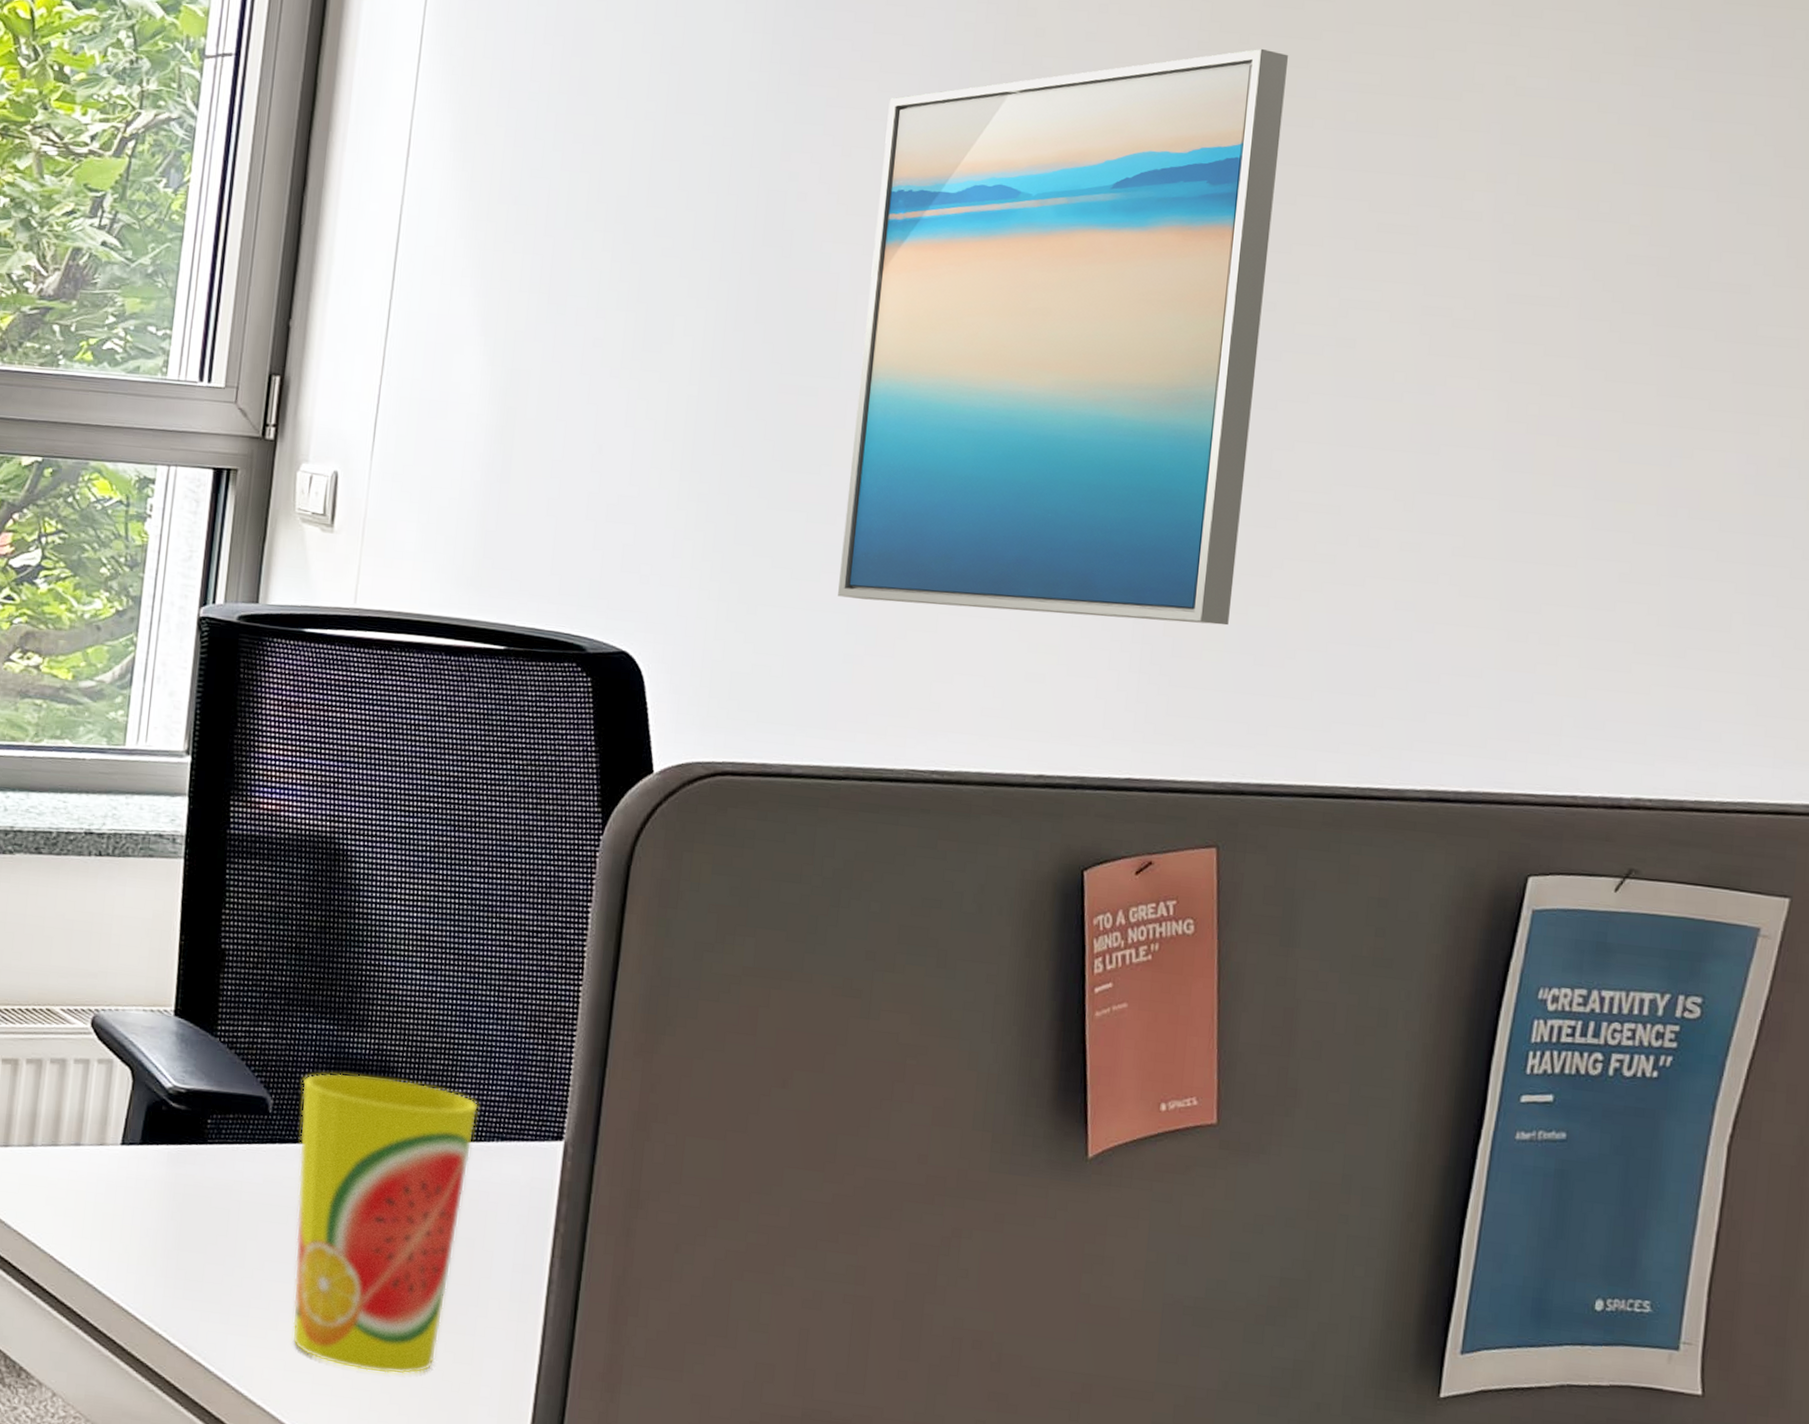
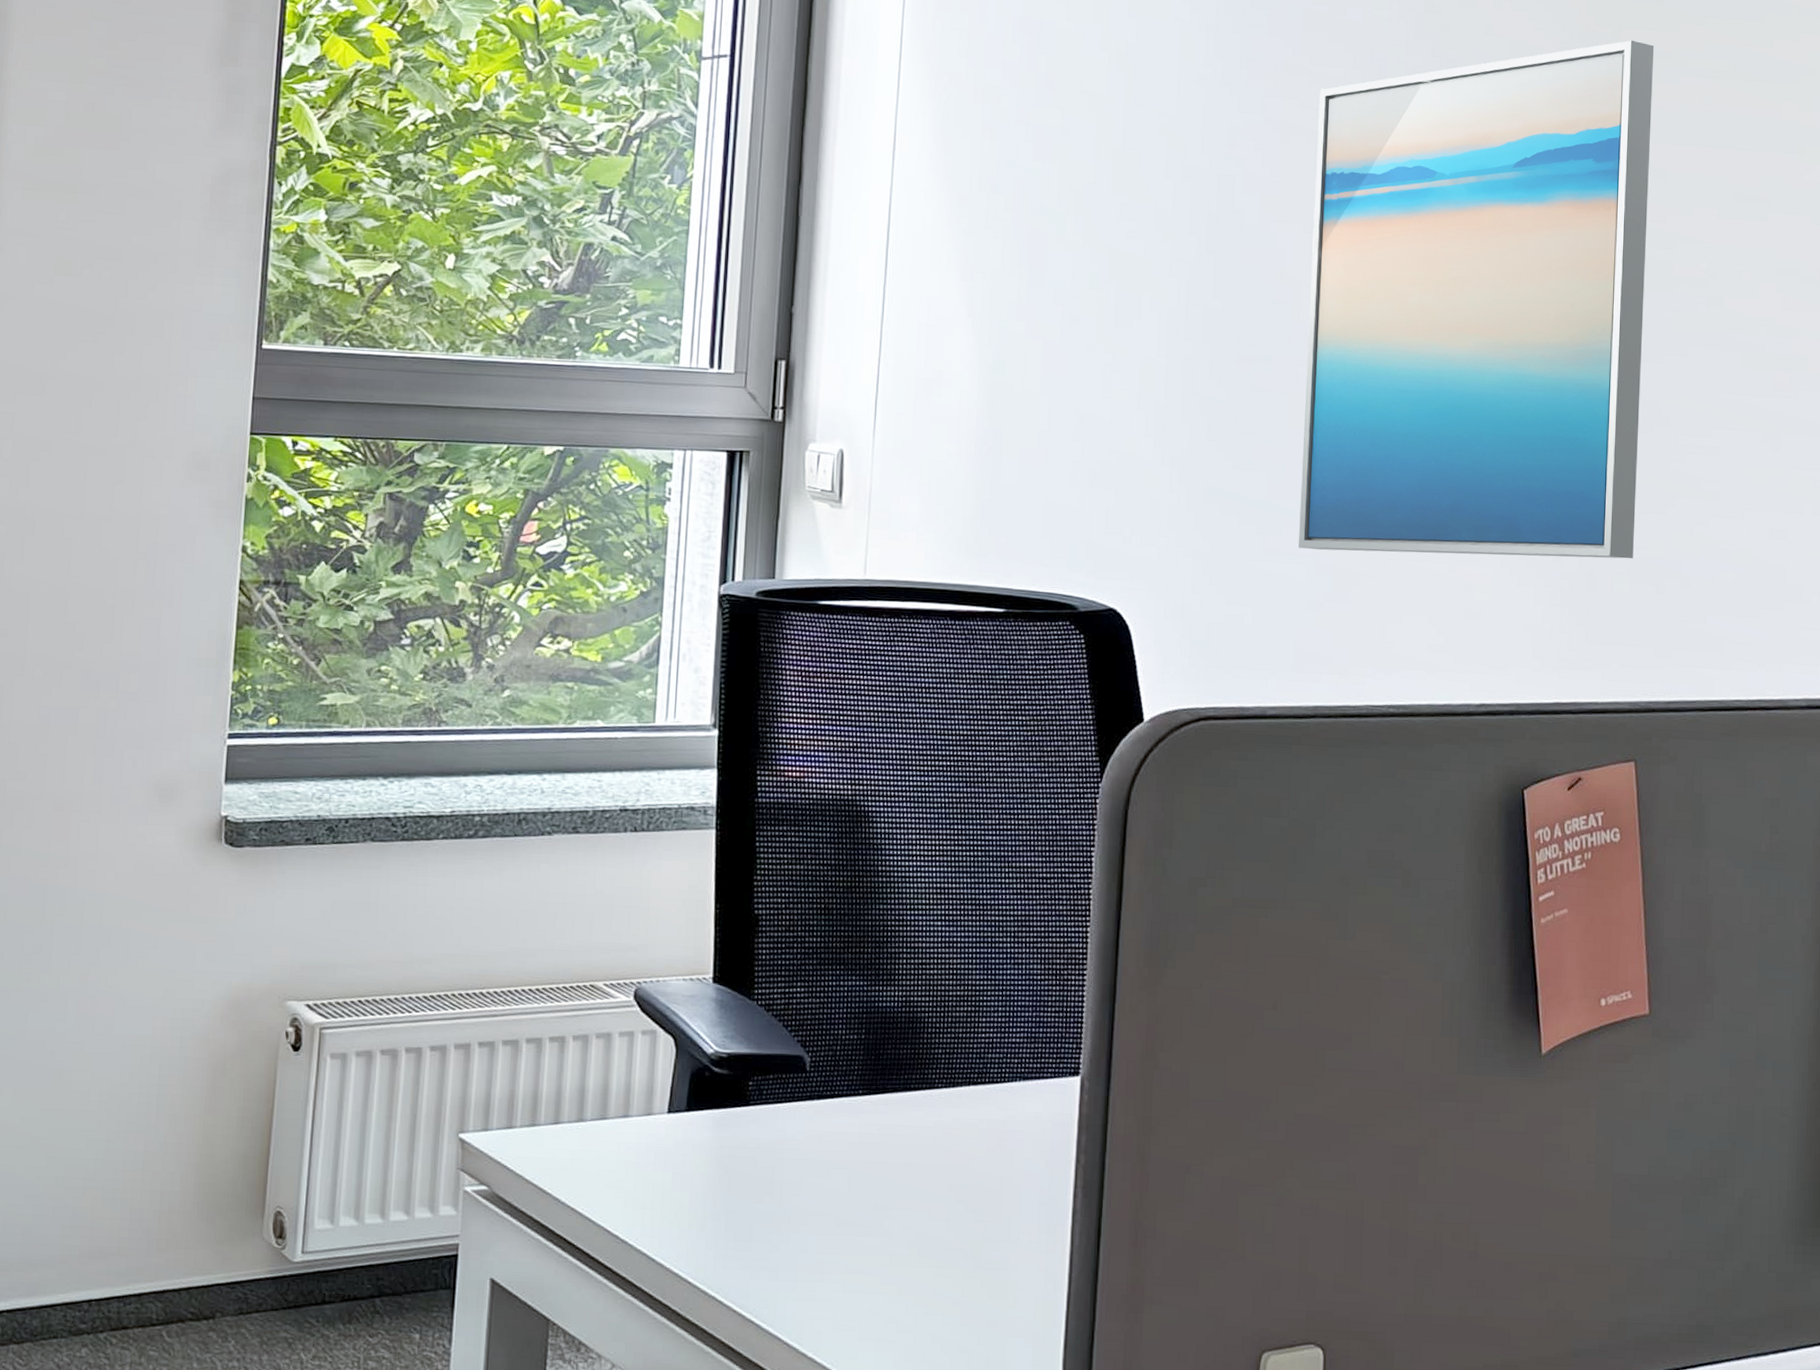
cup: present [291,1073,478,1375] -> none [836,1026,1001,1315]

